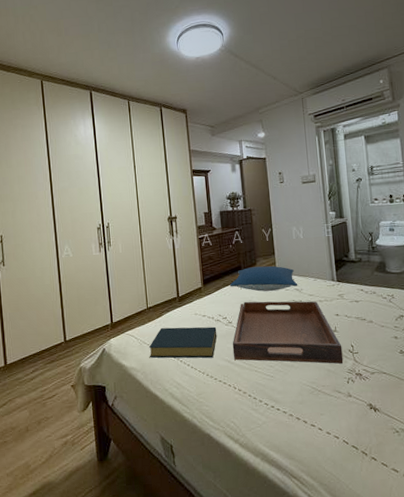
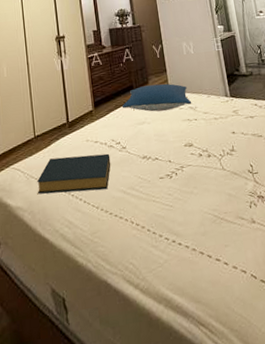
serving tray: present [232,301,344,364] -> none [127,119,244,191]

